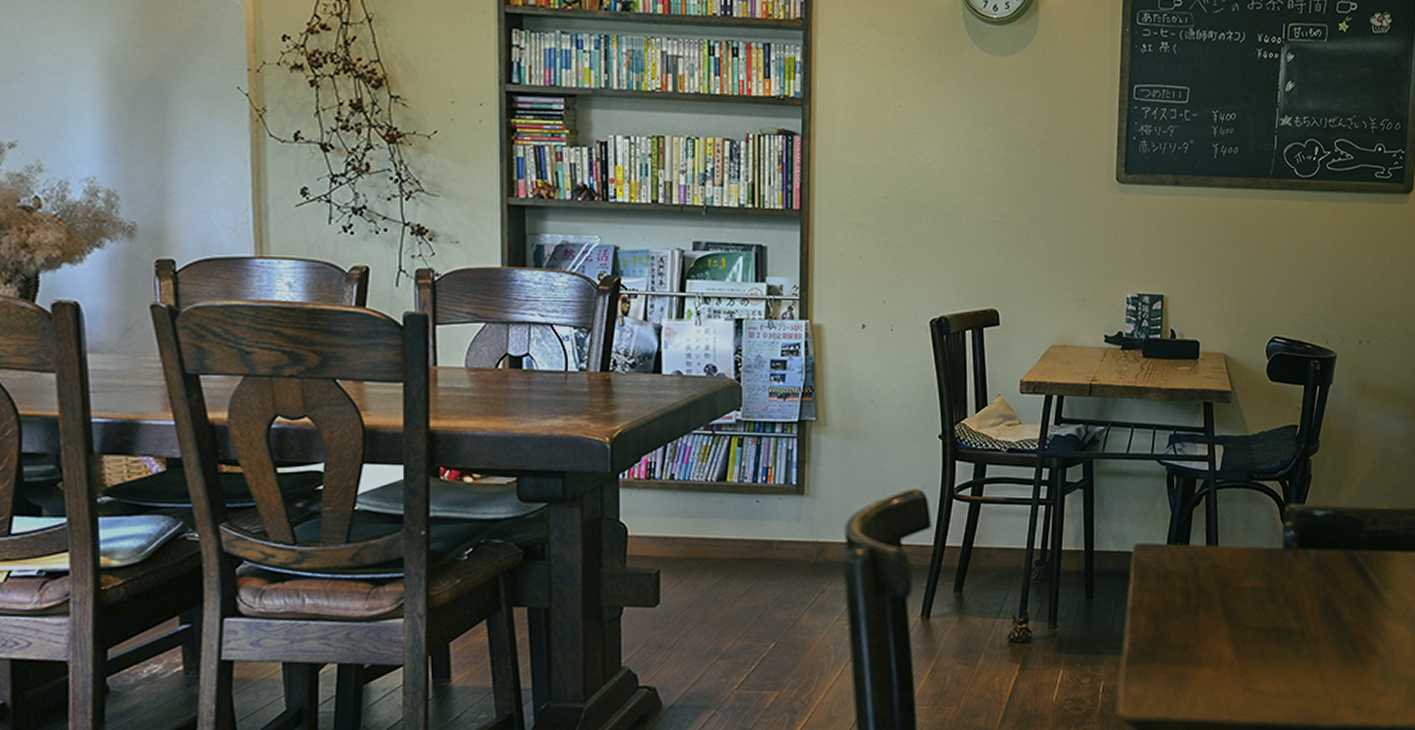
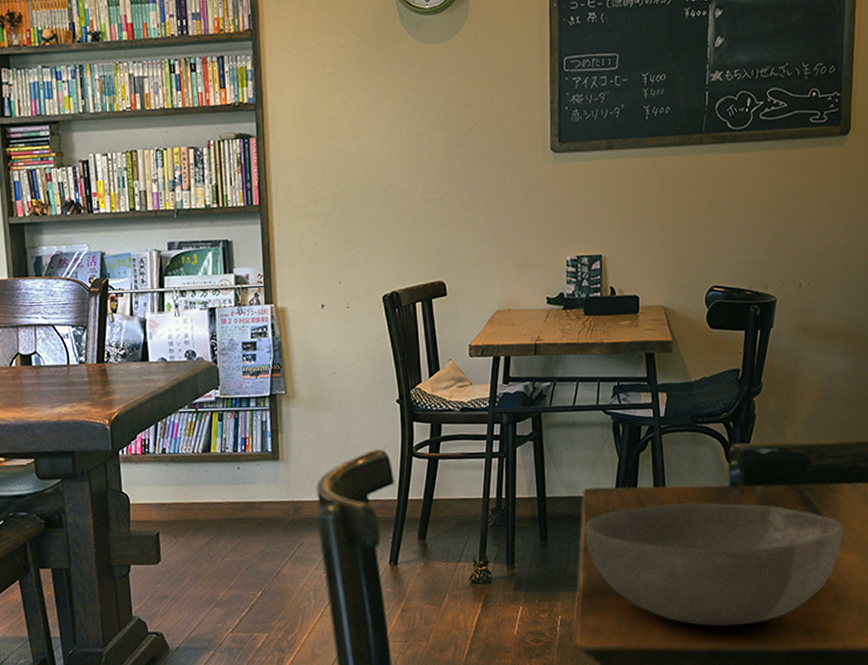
bowl: none [1132,564,1395,699] -> present [585,502,844,627]

